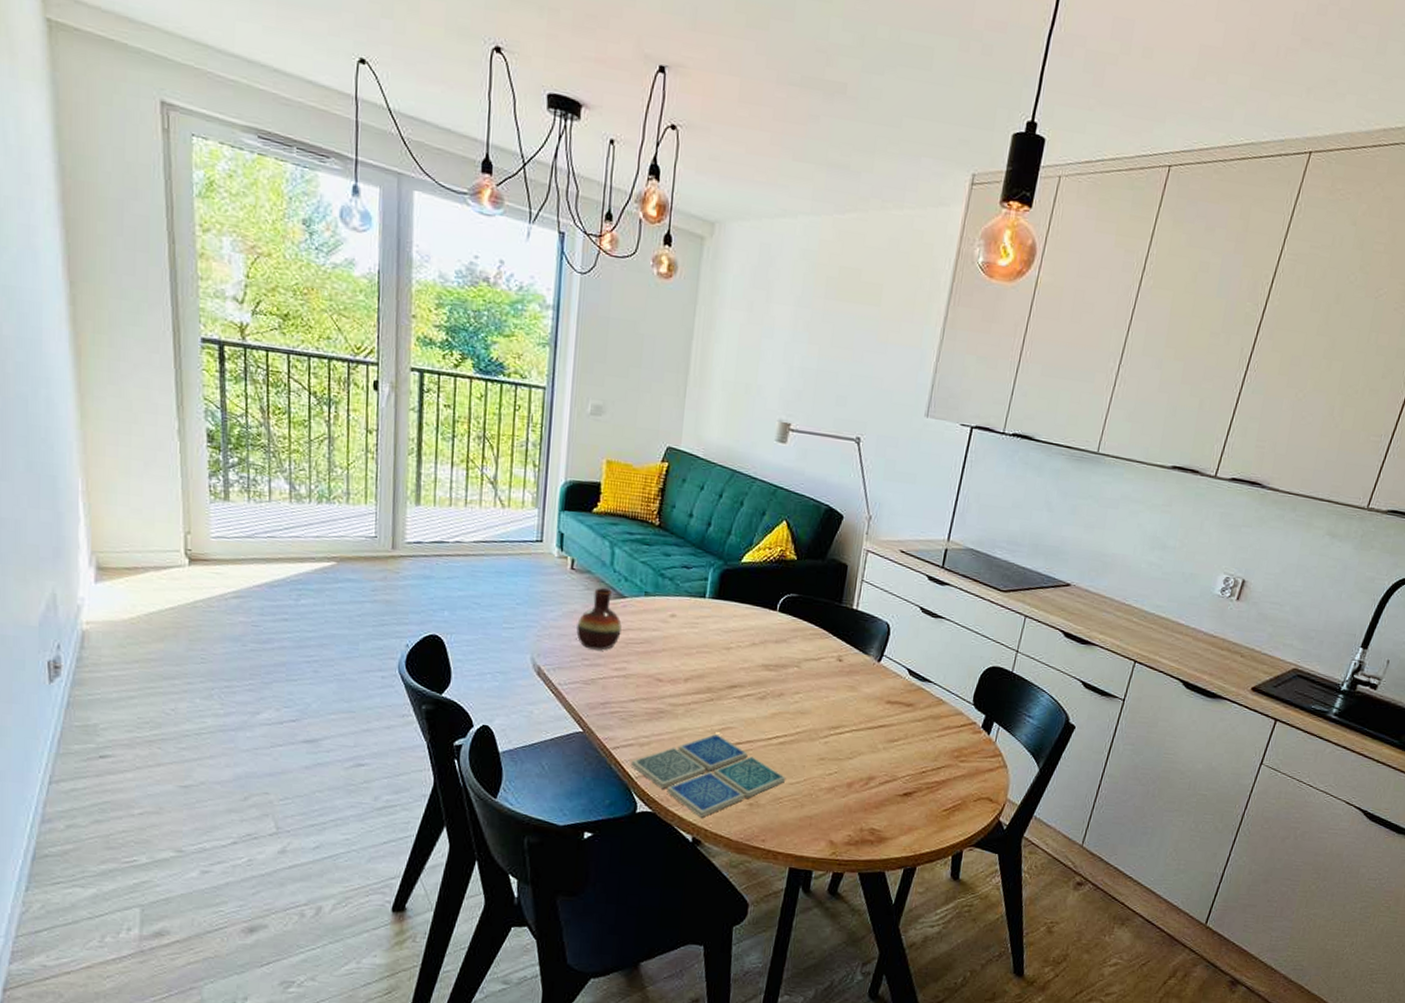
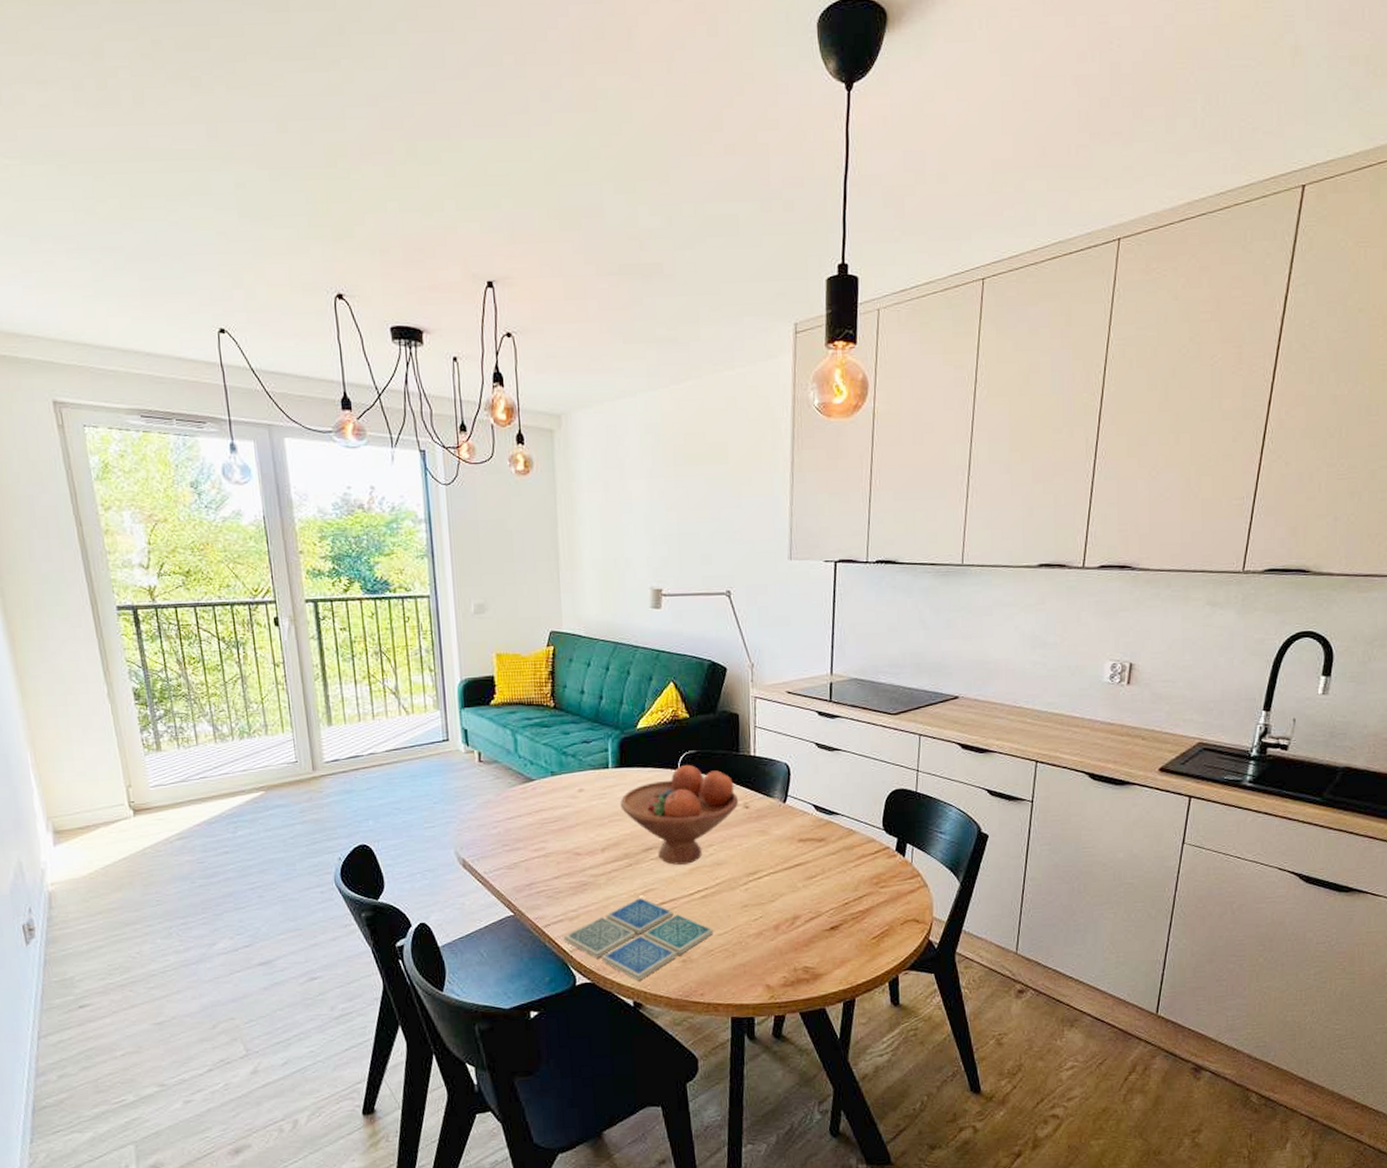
vase: present [576,588,622,650] -> none [492,775,535,835]
fruit bowl: none [711,607,834,708] -> present [620,764,739,865]

